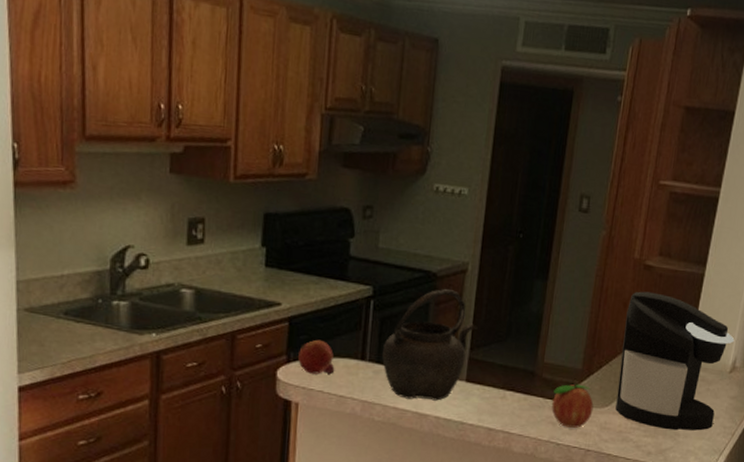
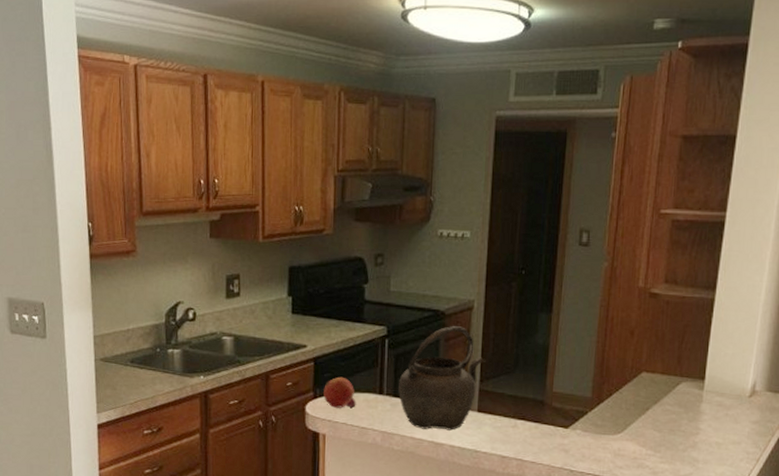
fruit: present [552,381,594,428] -> none [563,409,606,455]
coffee maker: present [615,291,735,431] -> none [629,319,753,457]

